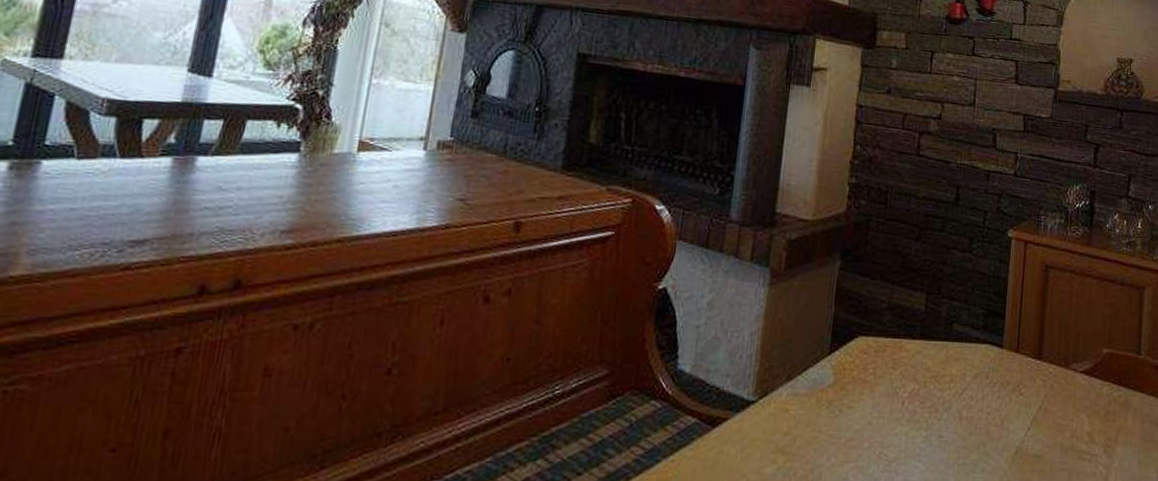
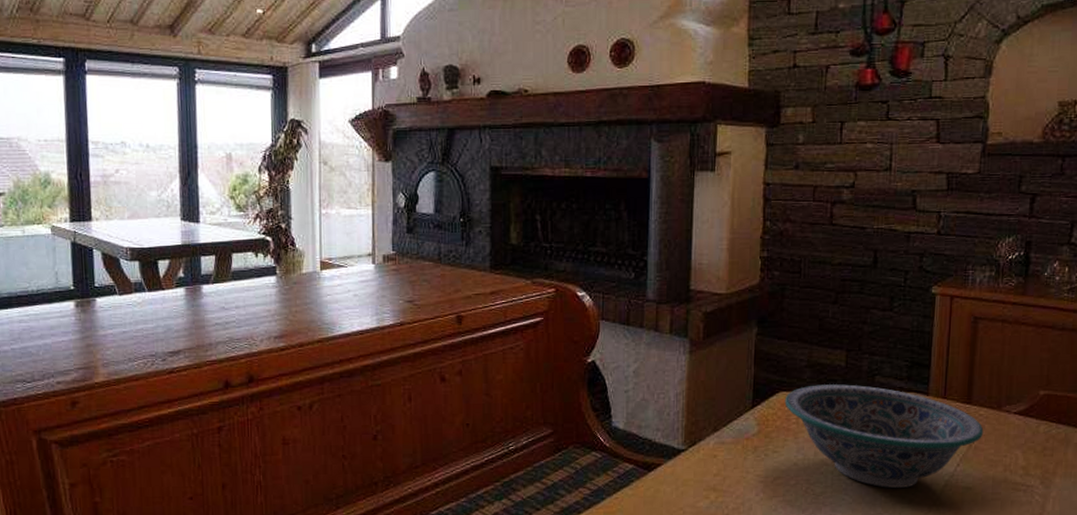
decorative bowl: none [863,330,1053,454] -> present [784,384,984,488]

